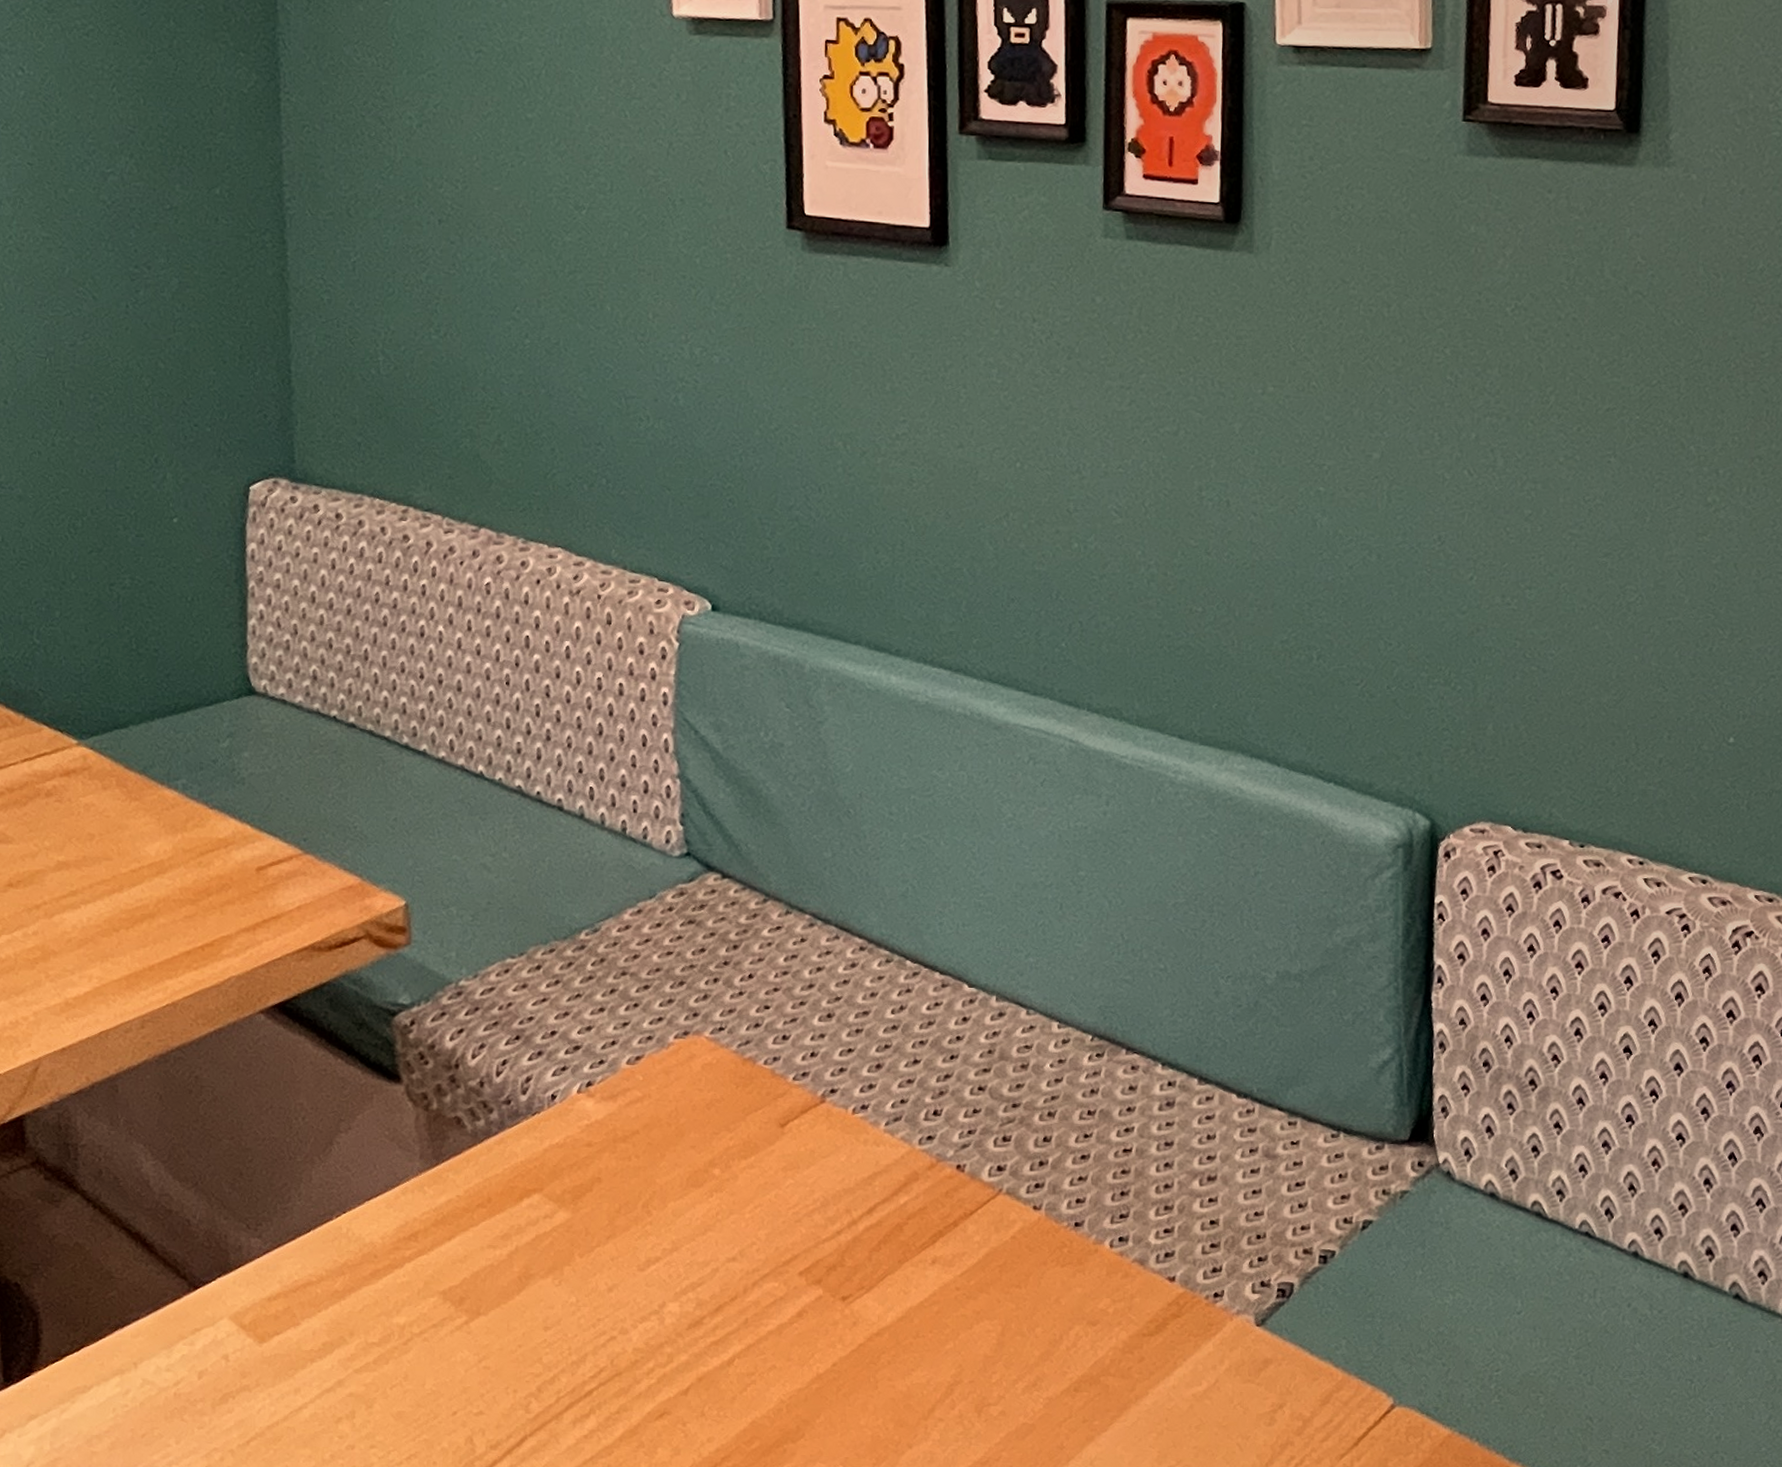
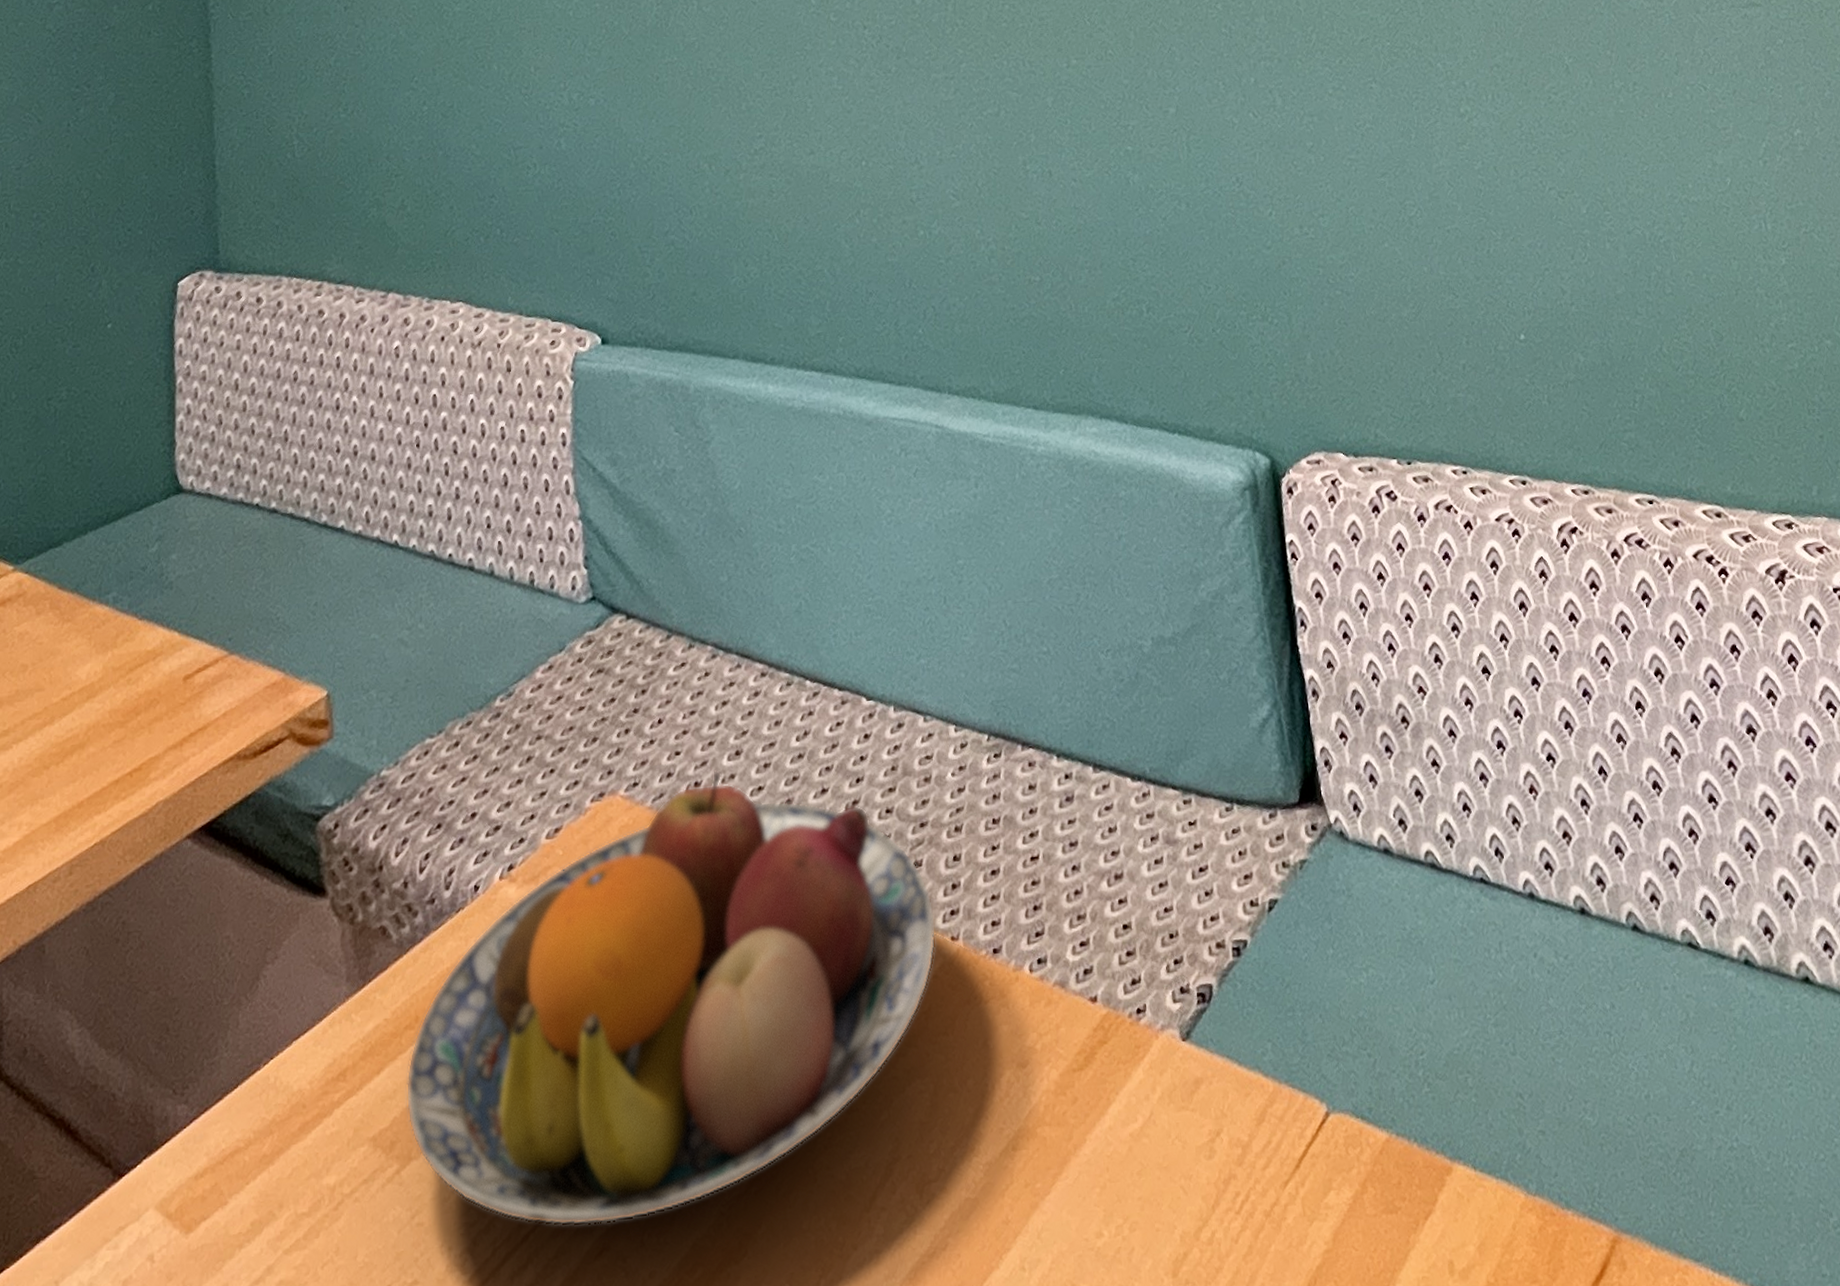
fruit bowl: none [476,1028,1020,1394] -> present [405,770,937,1227]

